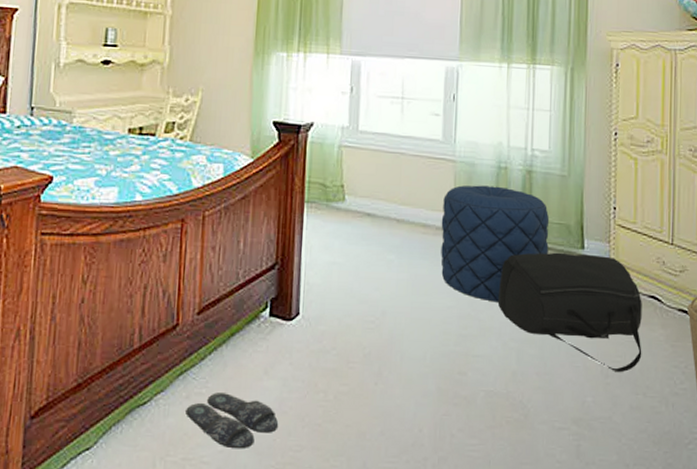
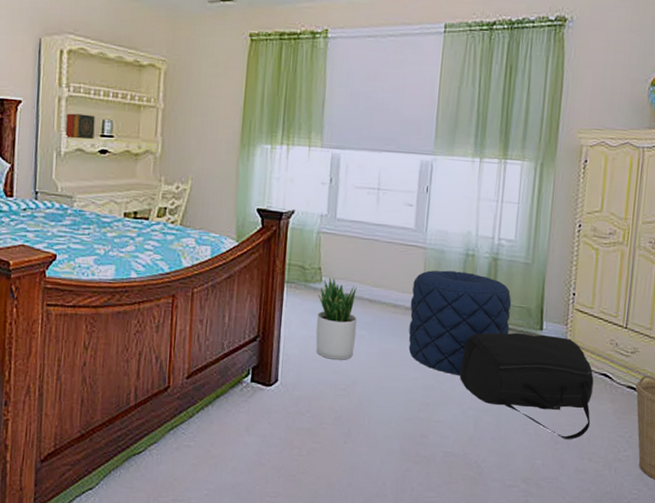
decorative box: none [65,21,98,50] -> present [65,113,96,140]
slippers: present [185,393,279,448] -> none [176,445,258,493]
planter: none [340,196,385,288] -> present [316,277,357,360]

